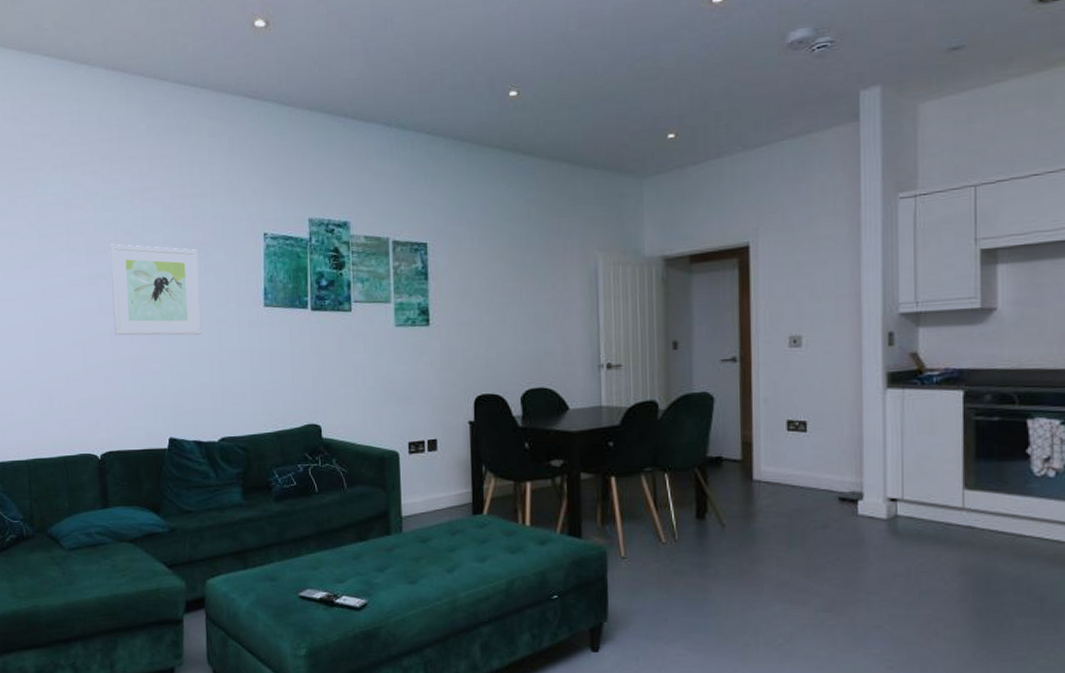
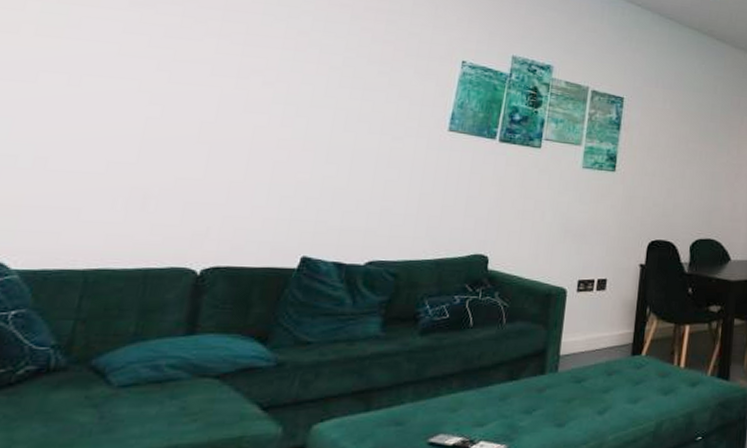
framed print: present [109,243,202,336] -> none [257,40,384,149]

